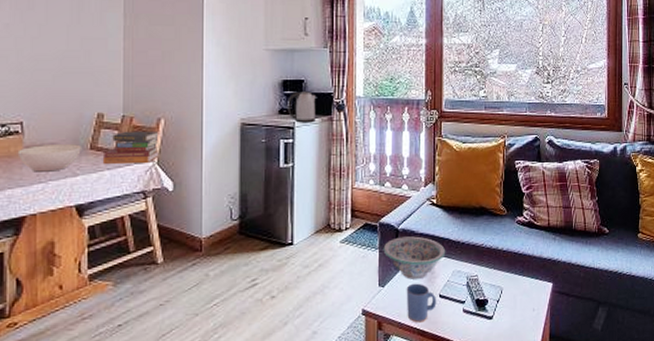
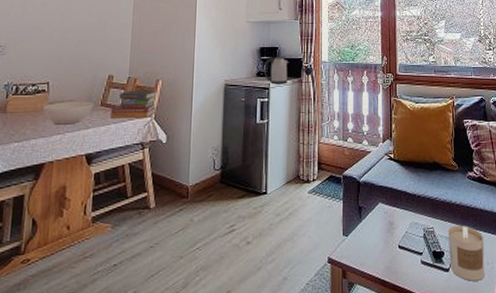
decorative bowl: present [383,236,446,279] -> none [346,188,404,230]
mug: present [406,283,437,323] -> none [368,233,396,273]
candle: none [492,271,531,328] -> present [447,225,485,281]

